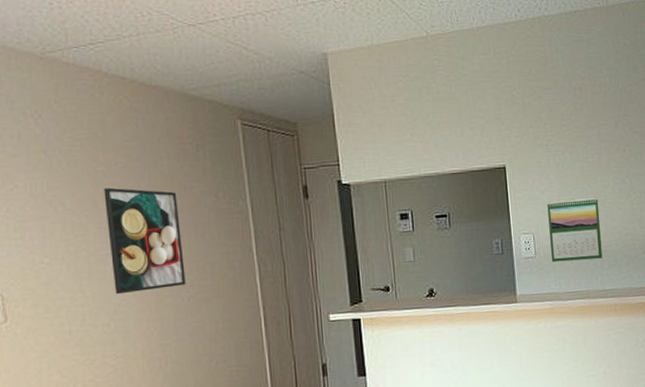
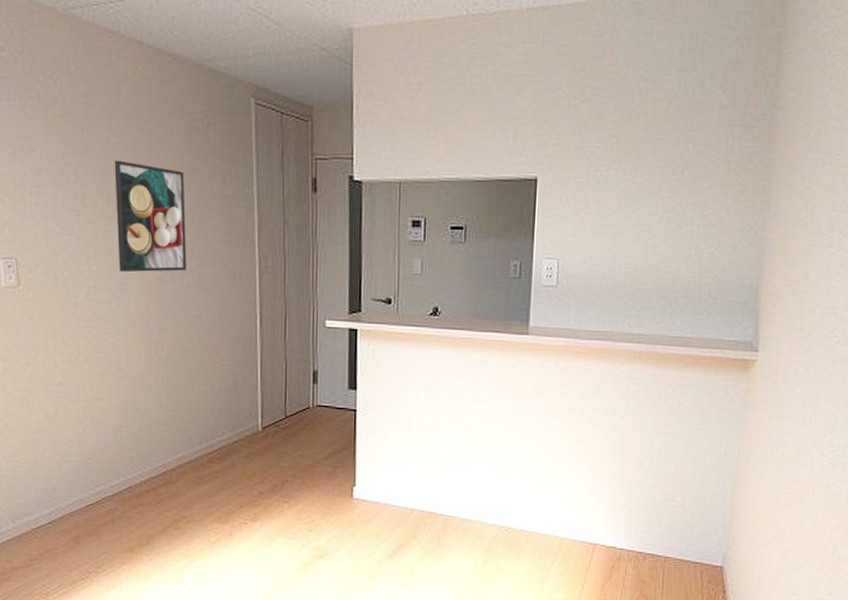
calendar: present [547,198,603,263] -> none [574,224,641,297]

